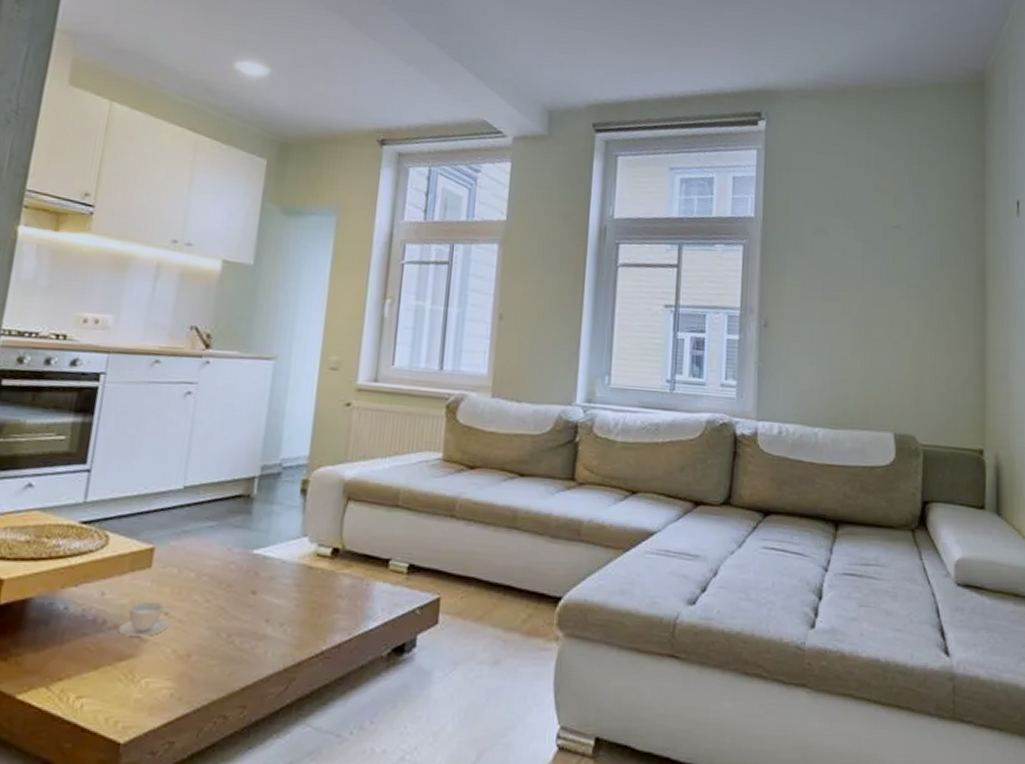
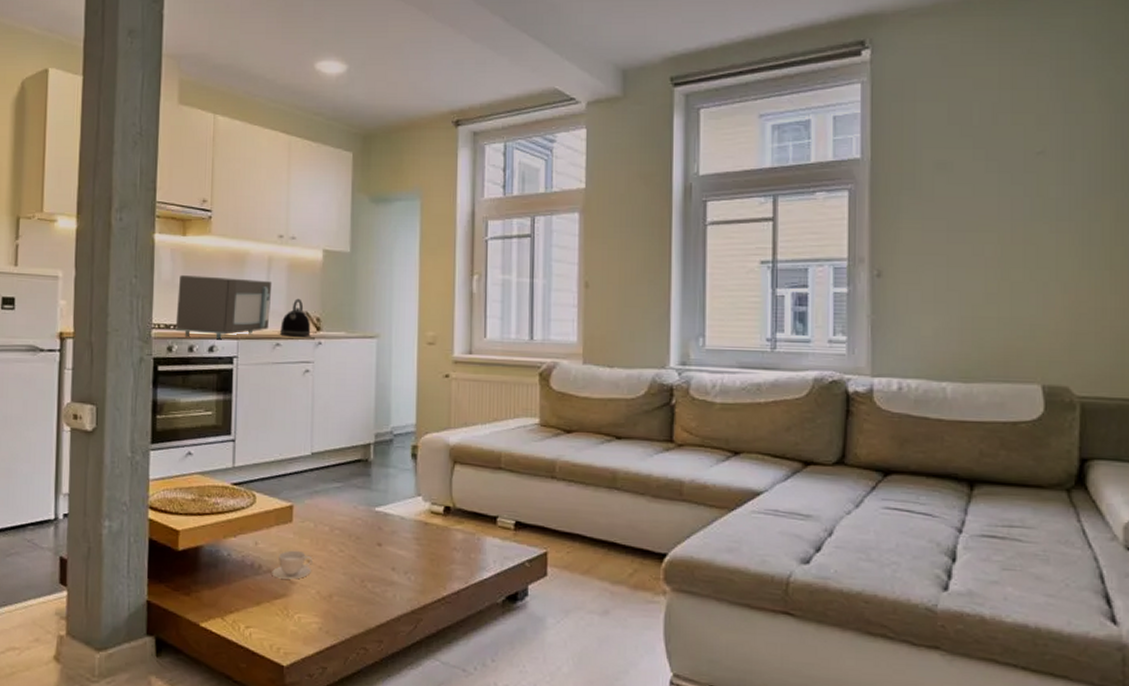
microwave: none [30,276,159,351] -> present [175,275,272,339]
kettle: none [161,311,199,355] -> present [280,298,311,337]

